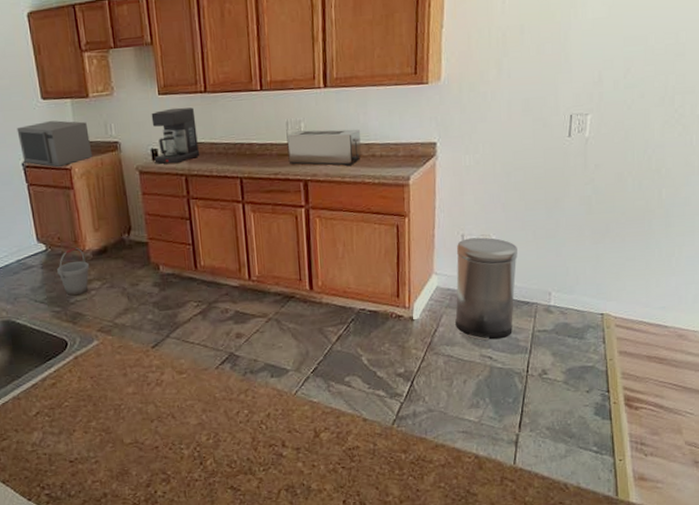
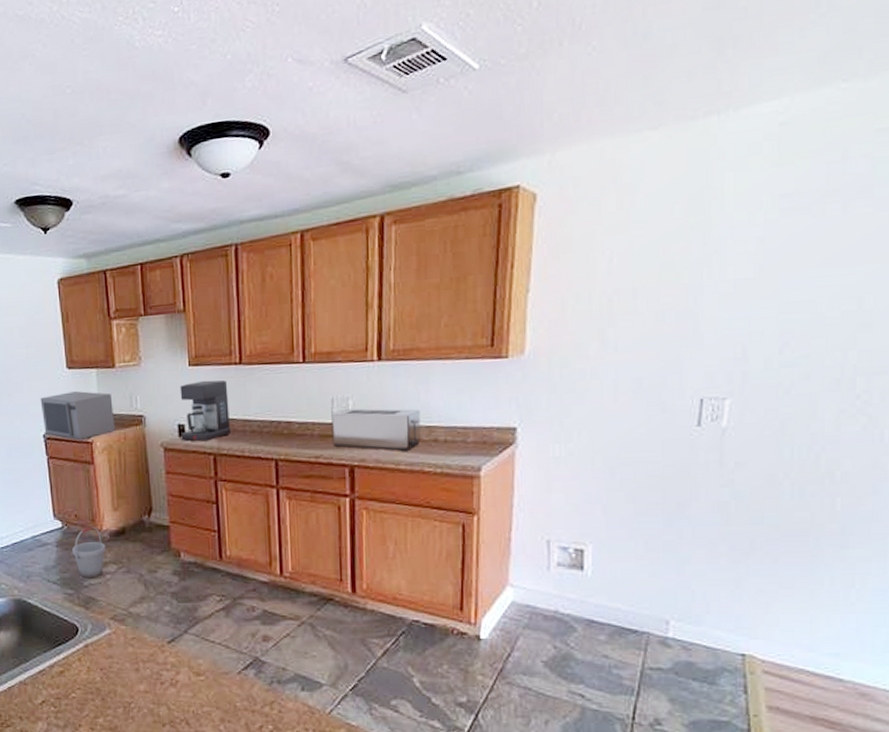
pedal bin: present [455,237,518,342] -> none [536,545,623,675]

